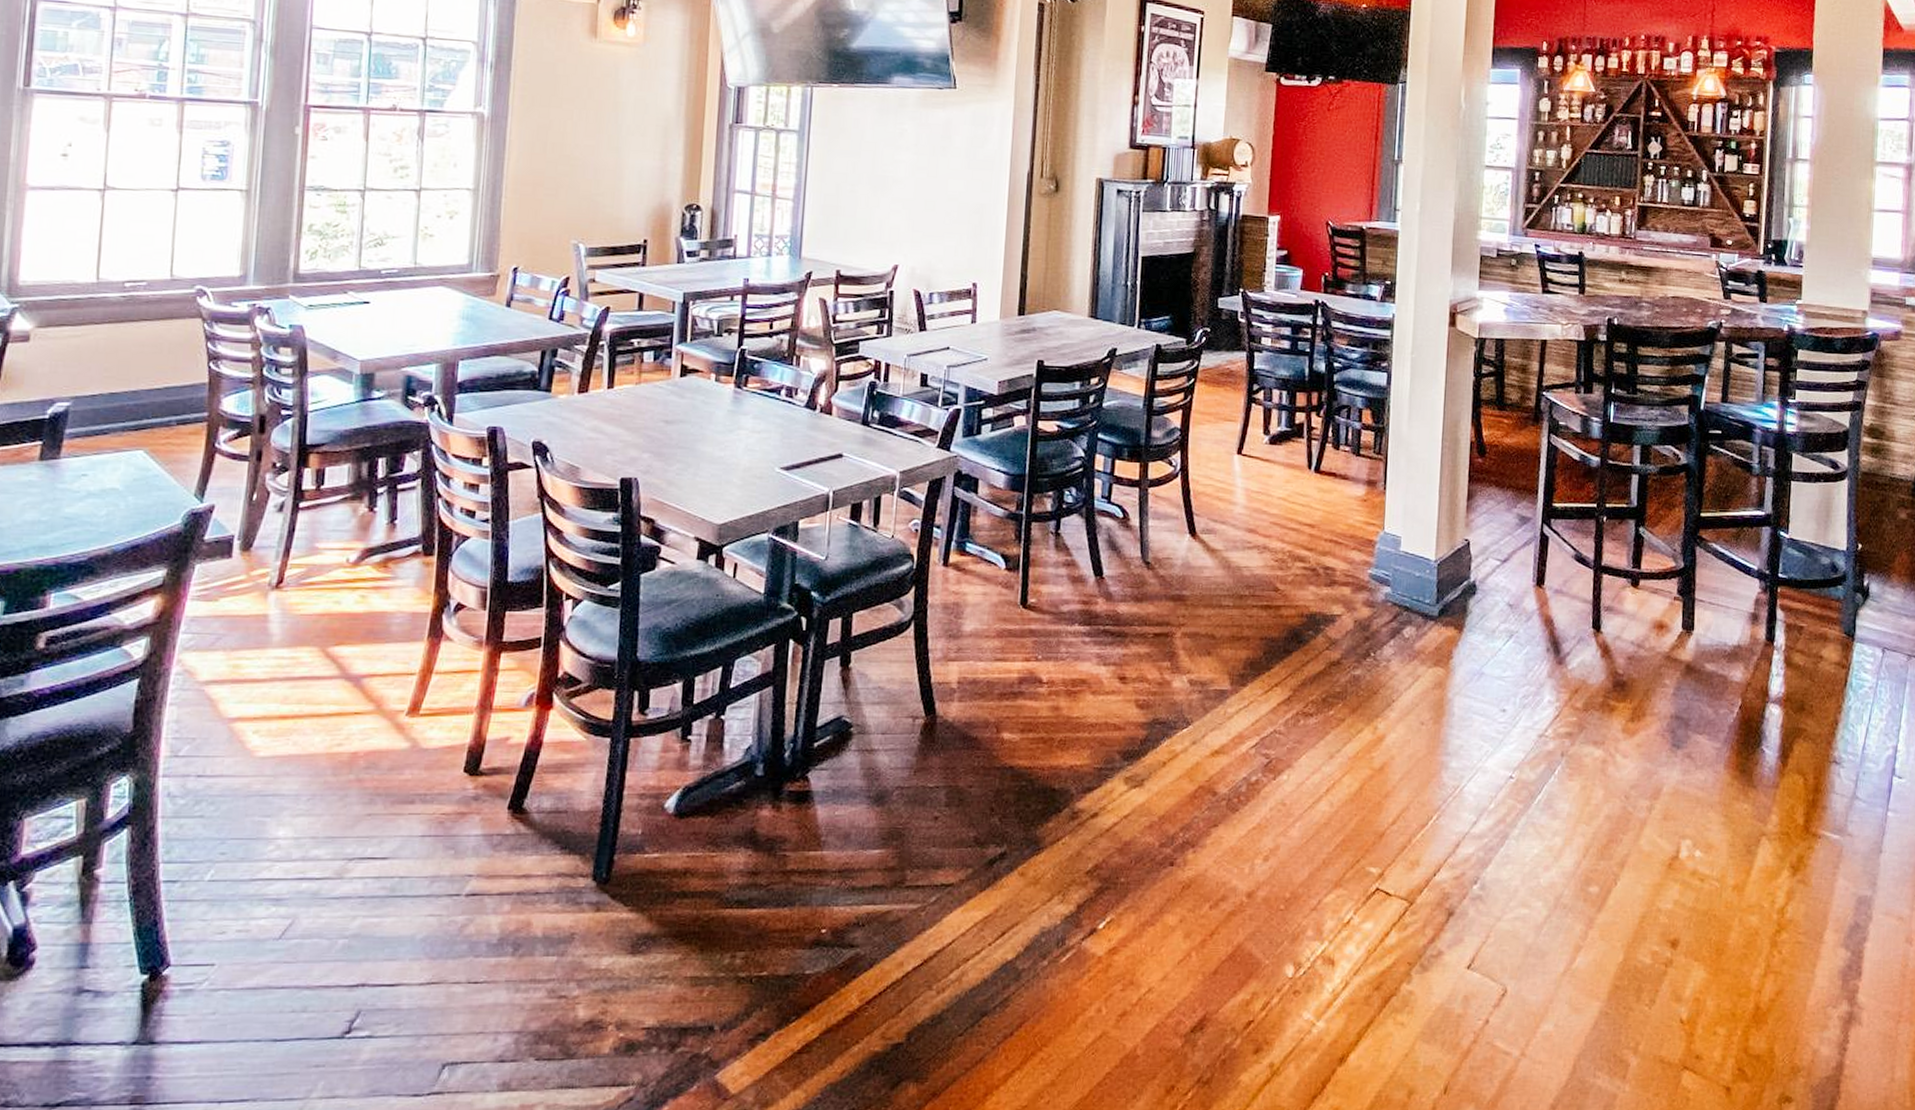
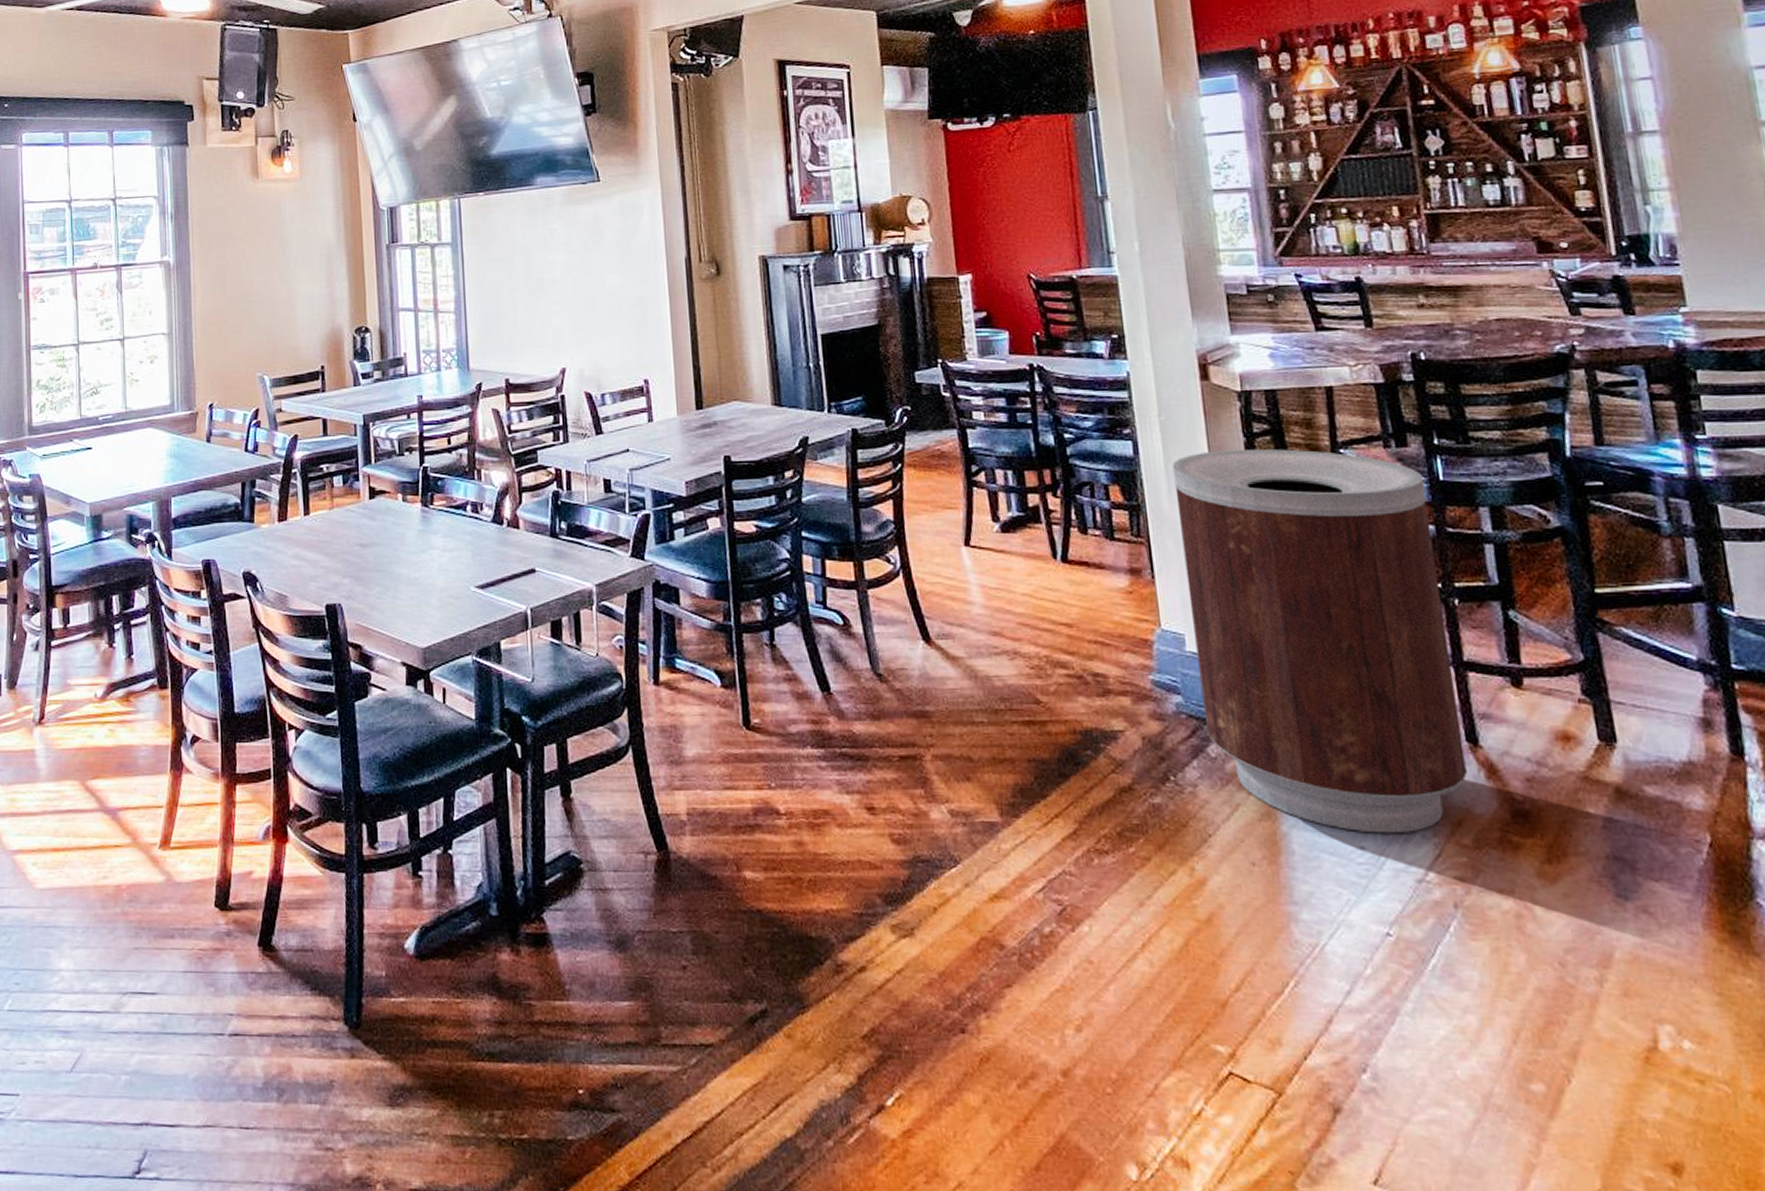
trash can: none [1404,386,1599,699] -> present [1172,449,1467,834]

